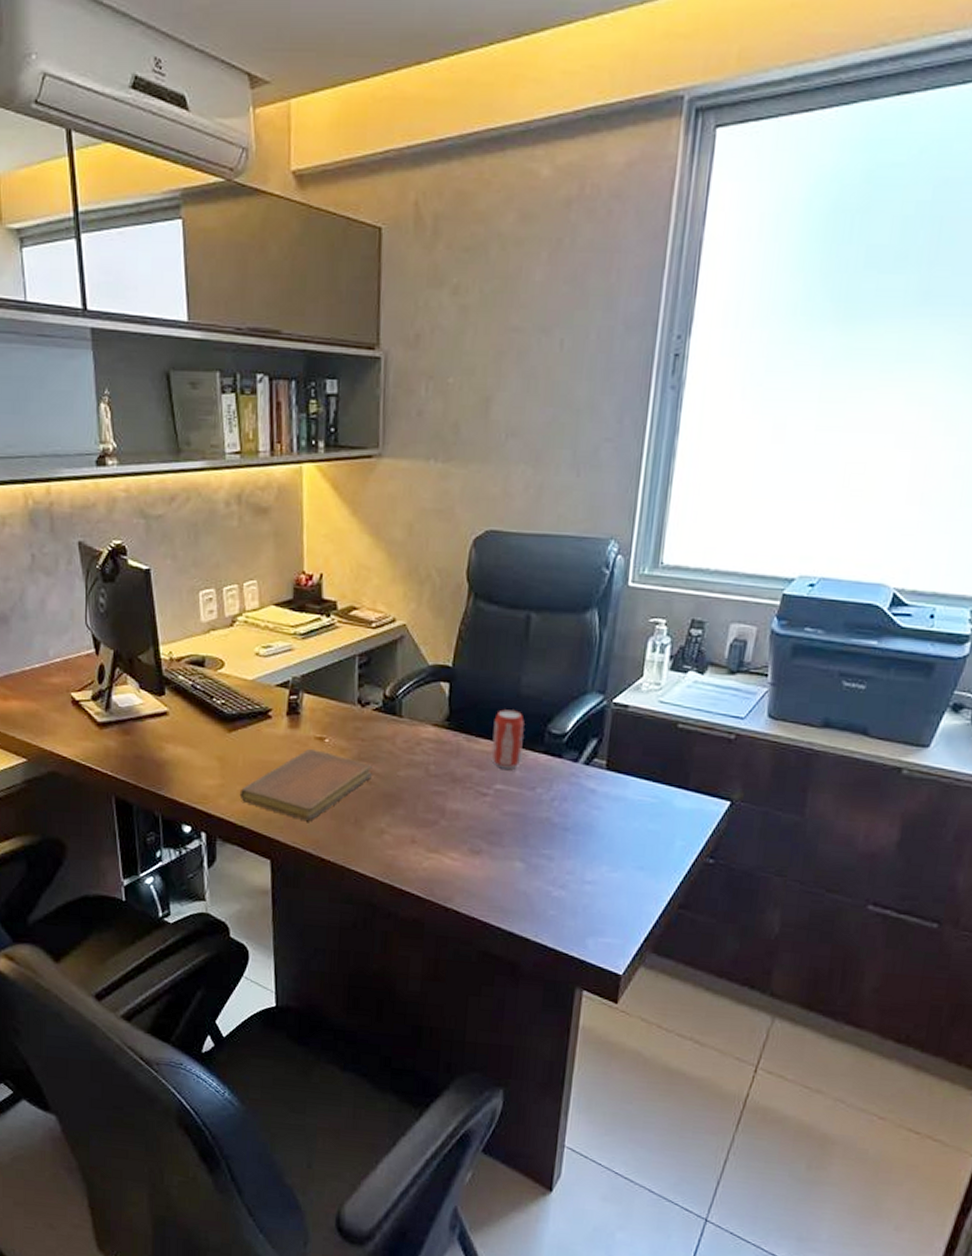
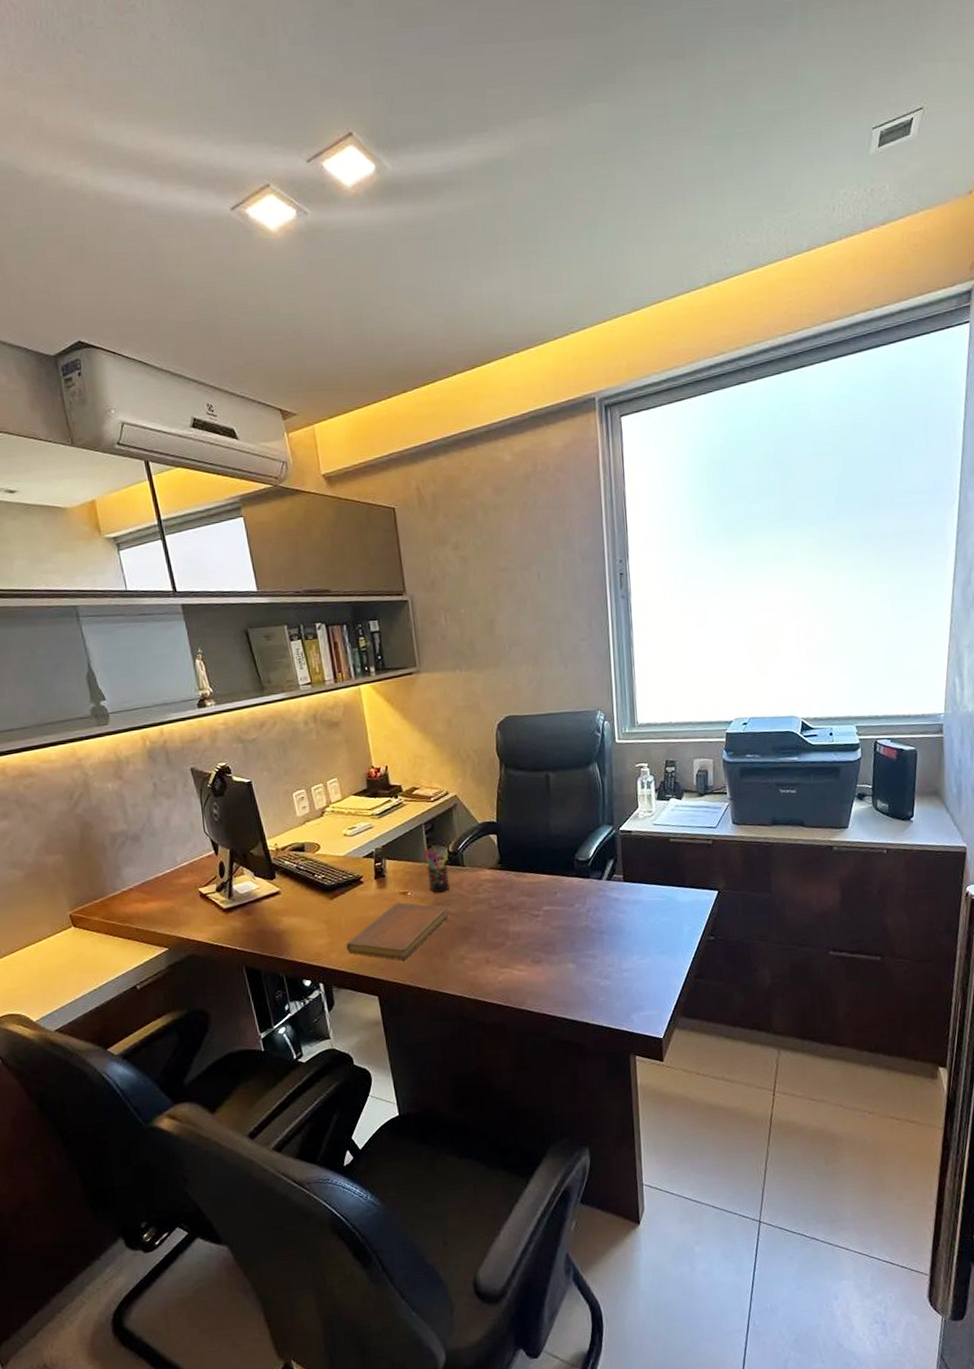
pen holder: none [352,688,382,745] -> present [424,849,450,893]
beverage can: present [491,709,525,769] -> none [534,847,560,894]

